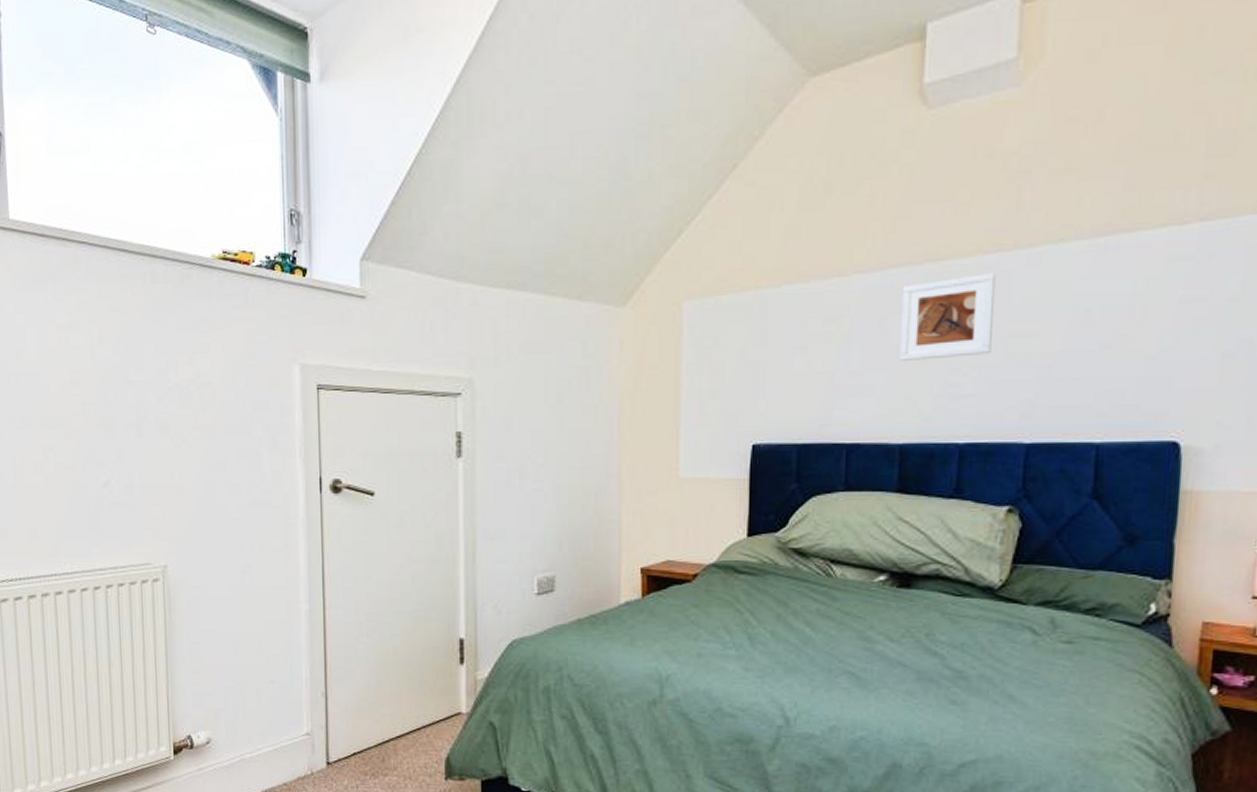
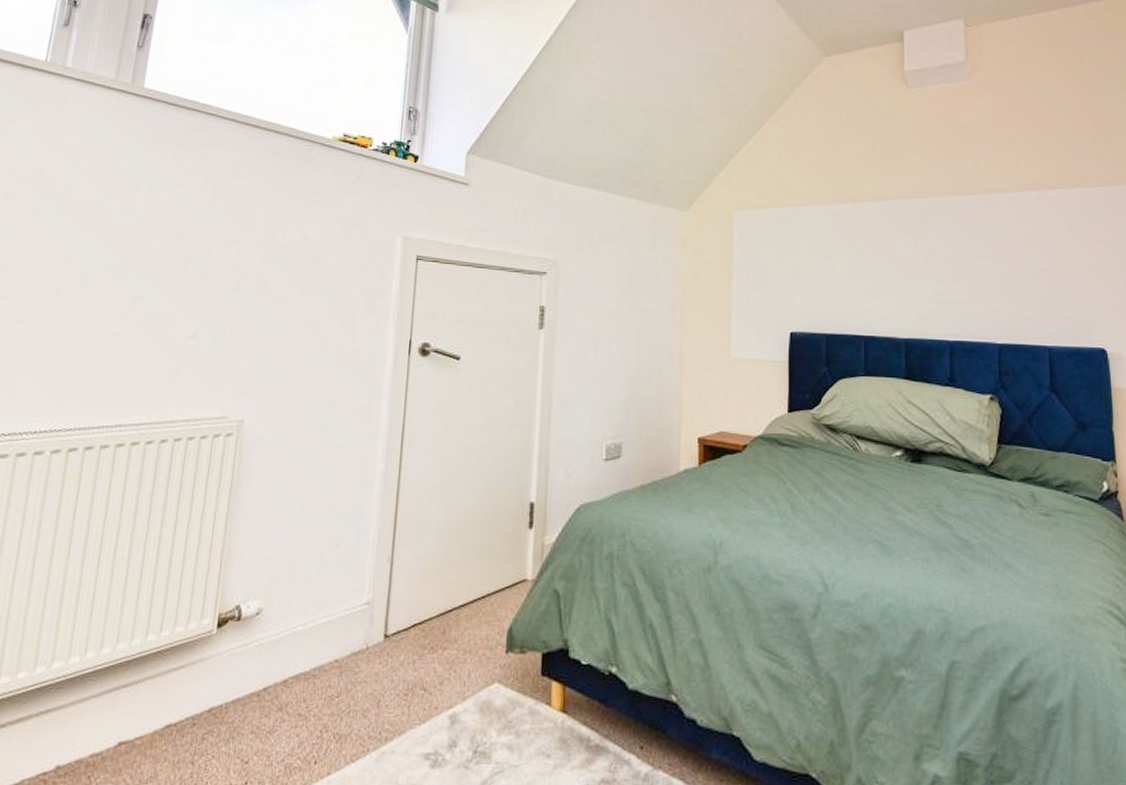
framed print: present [898,272,997,361] -> none [899,209,966,272]

